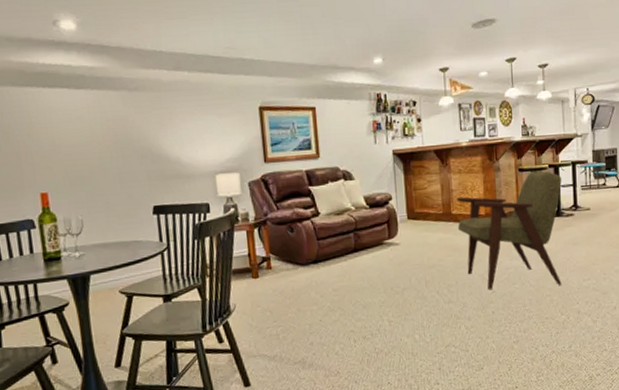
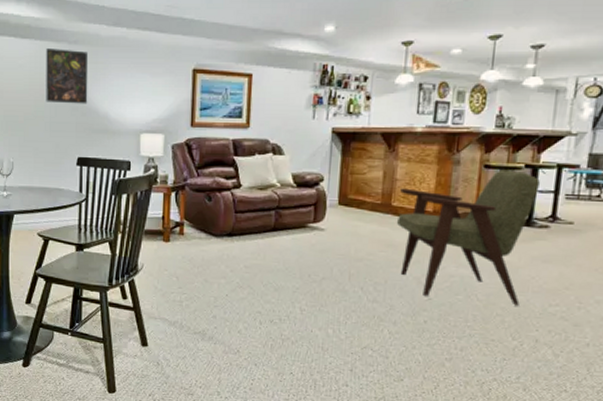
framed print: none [105,97,157,153] -> present [46,49,89,104]

